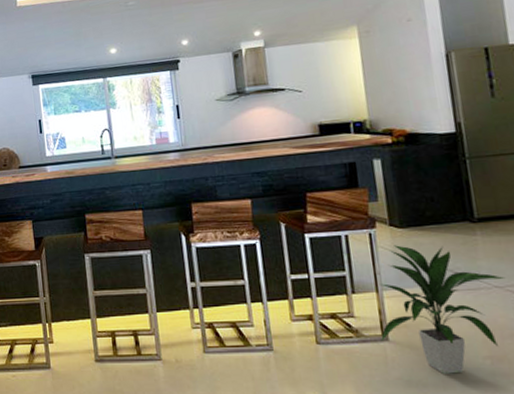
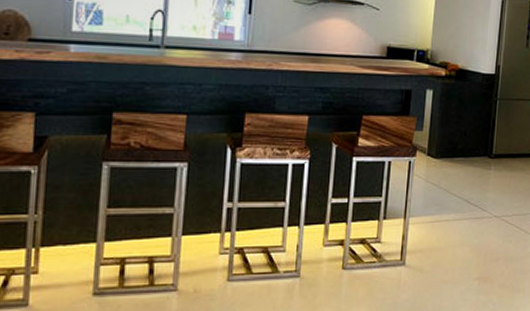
indoor plant: present [380,245,506,374] -> none [398,174,503,295]

